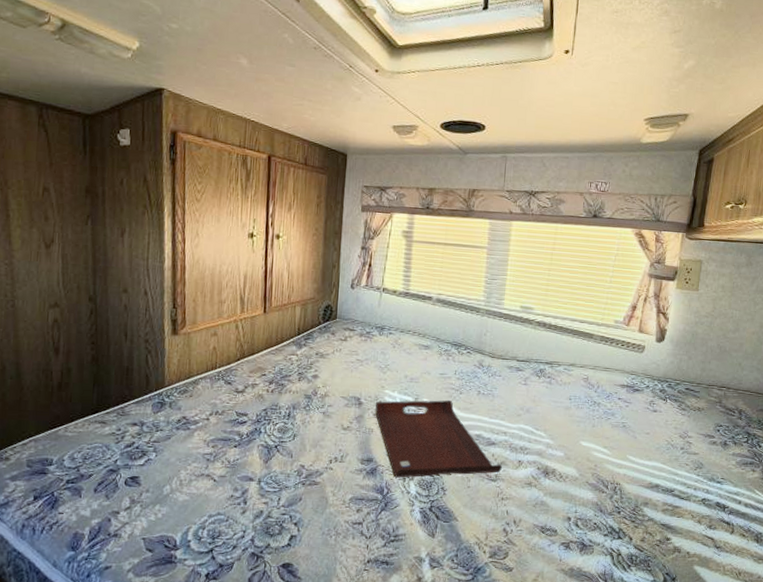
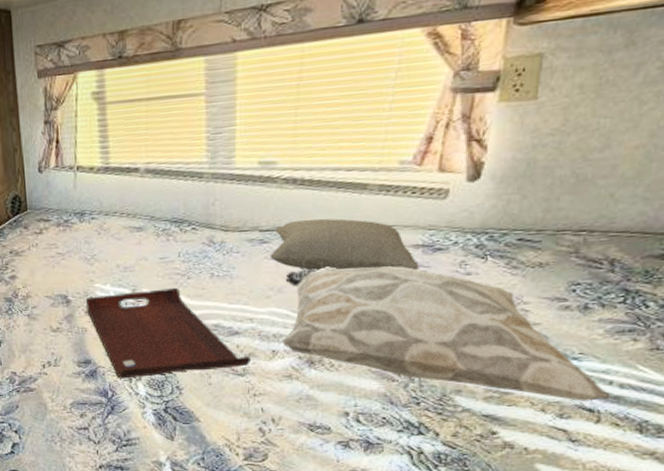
pillow: none [522,356,624,404] -> present [269,218,419,271]
decorative pillow: none [526,395,740,516] -> present [282,266,611,401]

